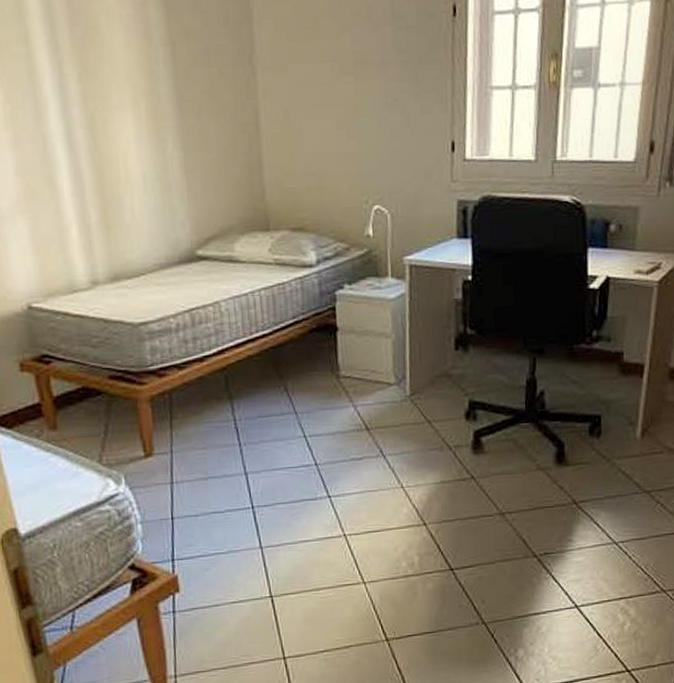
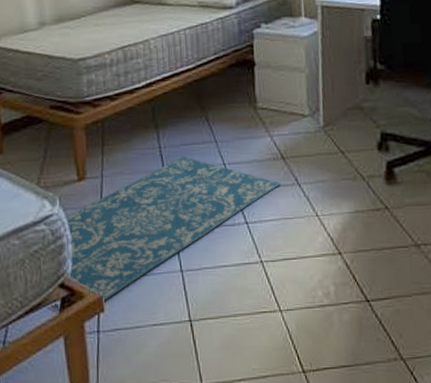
rug: none [122,428,366,591] -> present [52,155,282,309]

